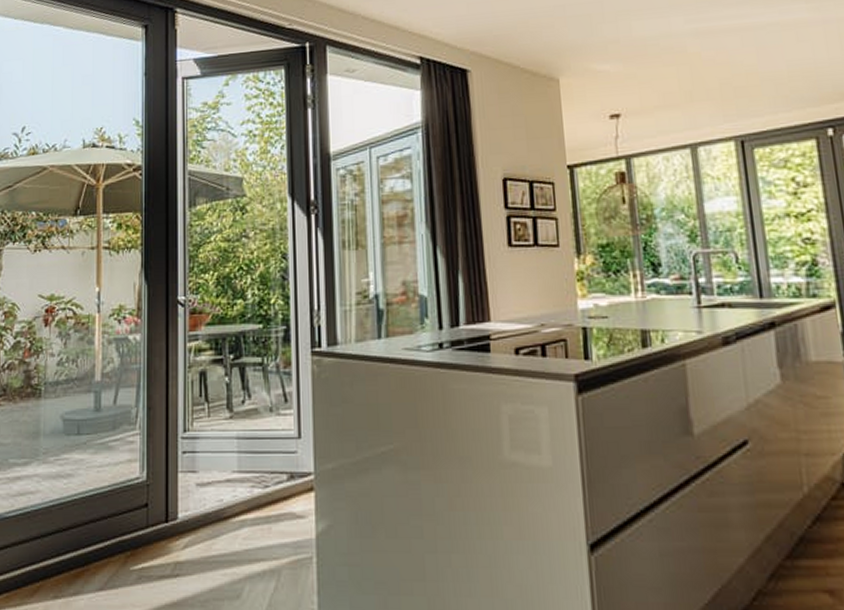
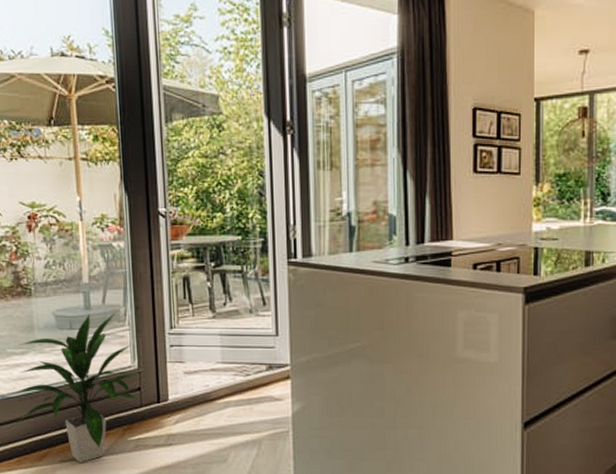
indoor plant: none [10,414,148,600] -> present [13,312,141,463]

